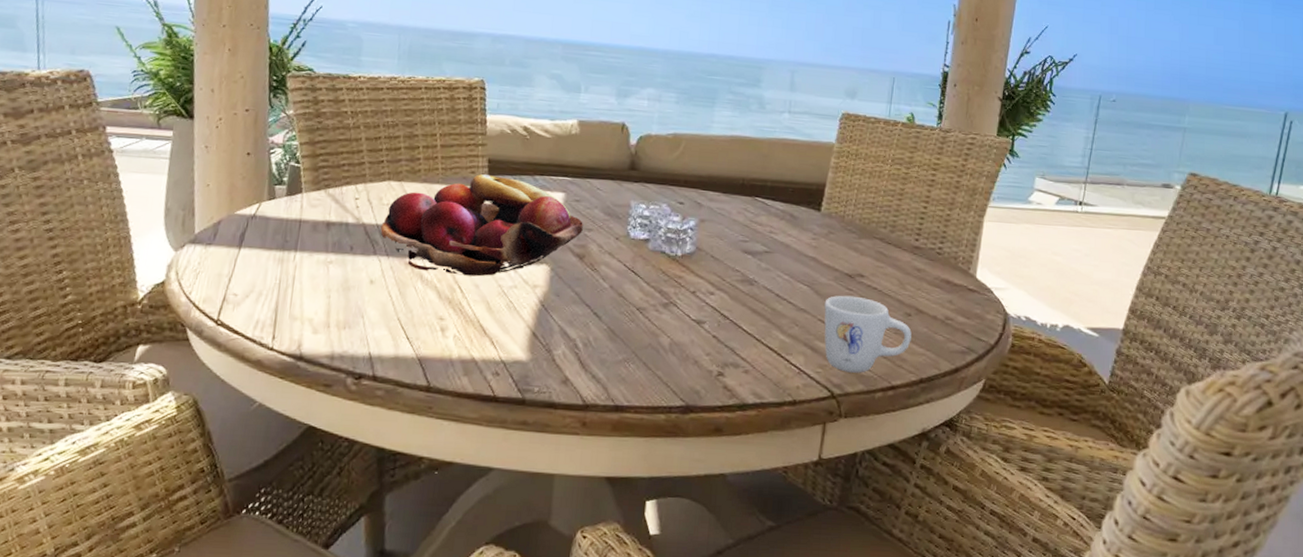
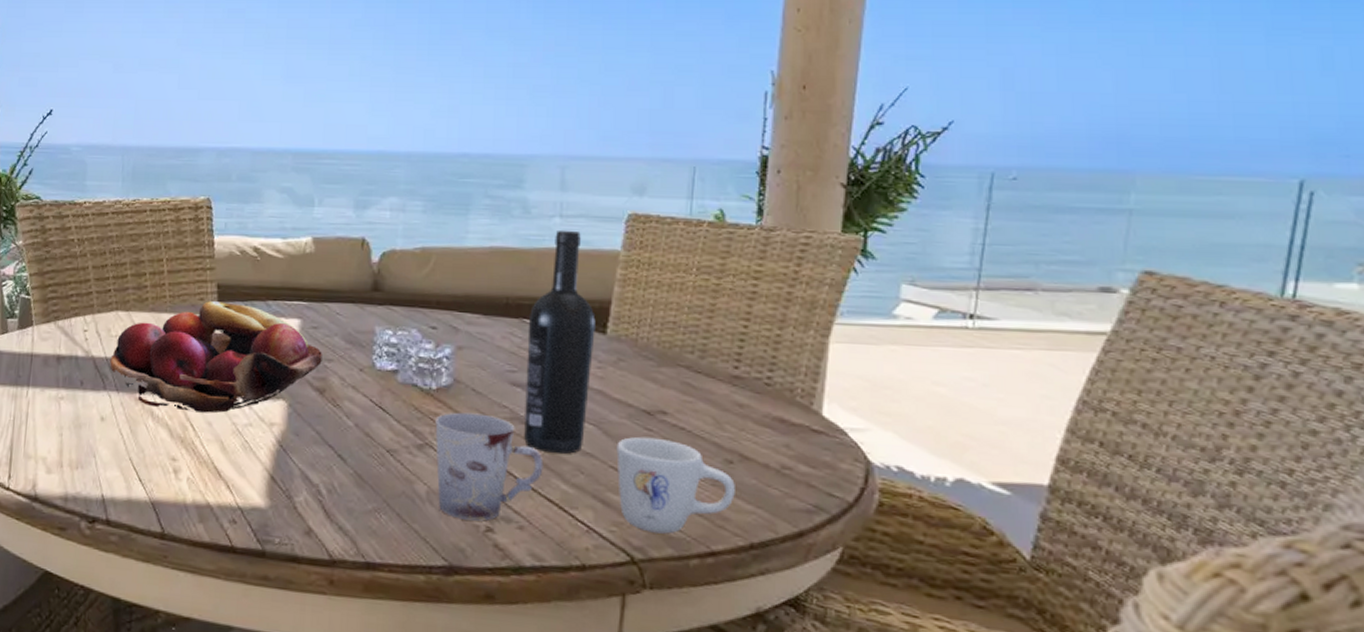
cup: none [679,275,767,367] -> present [435,412,544,522]
wine bottle: none [752,123,813,311] -> present [524,229,596,455]

